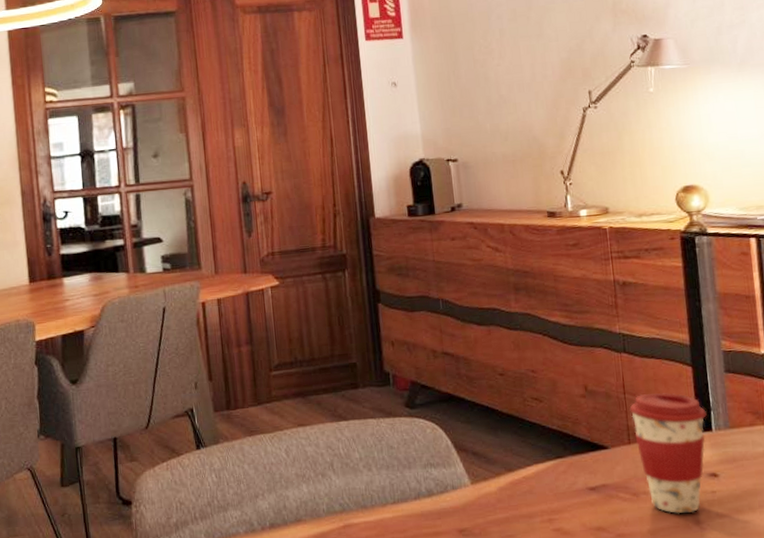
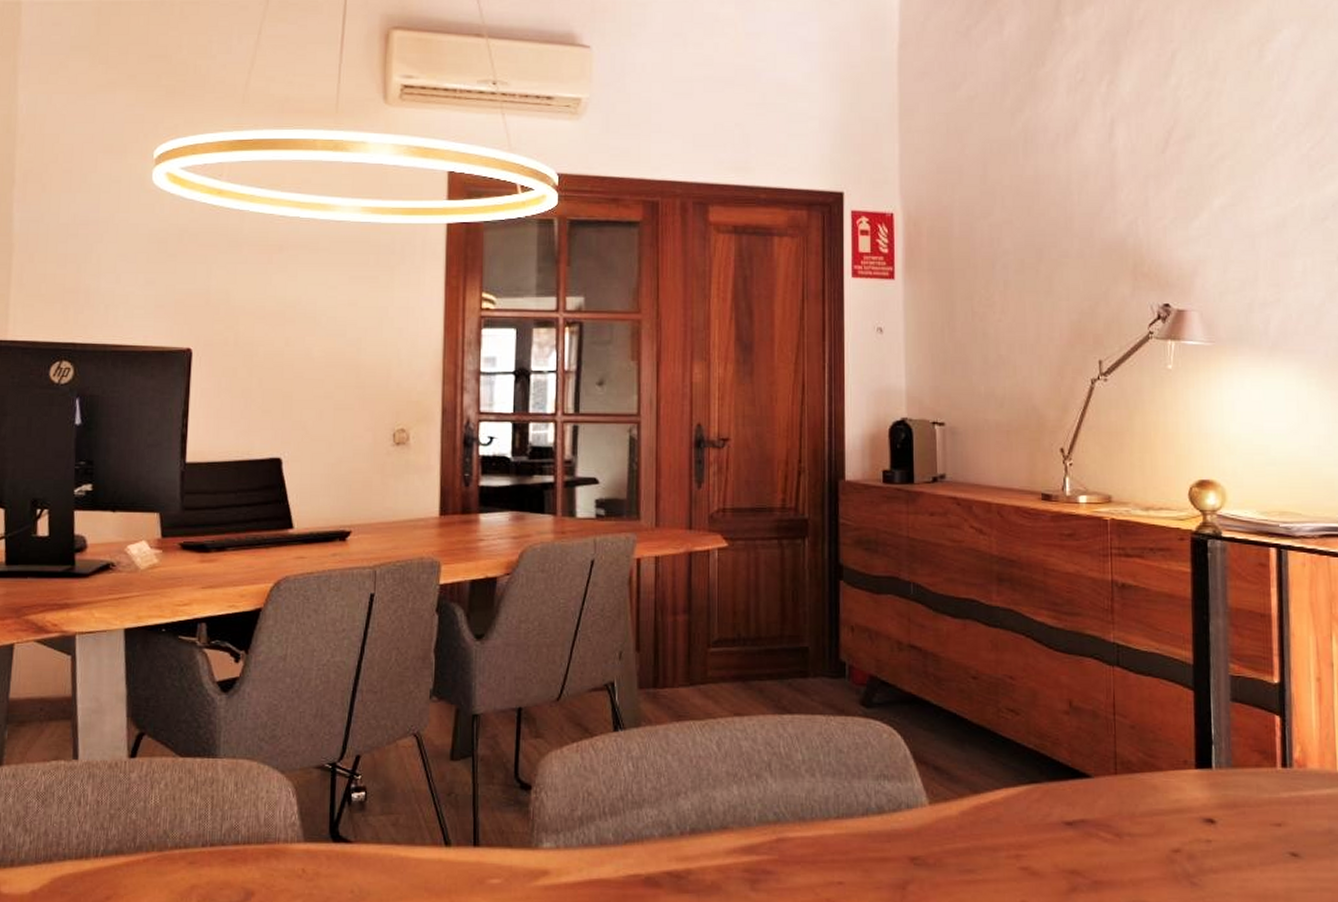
coffee cup: present [629,392,707,514] -> none [1119,717,1207,864]

